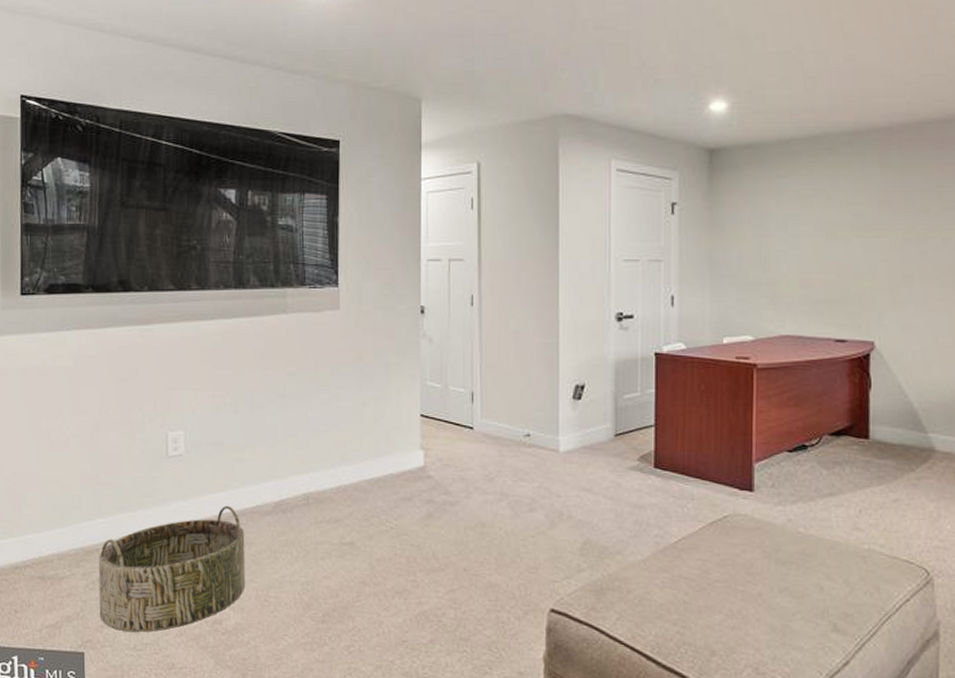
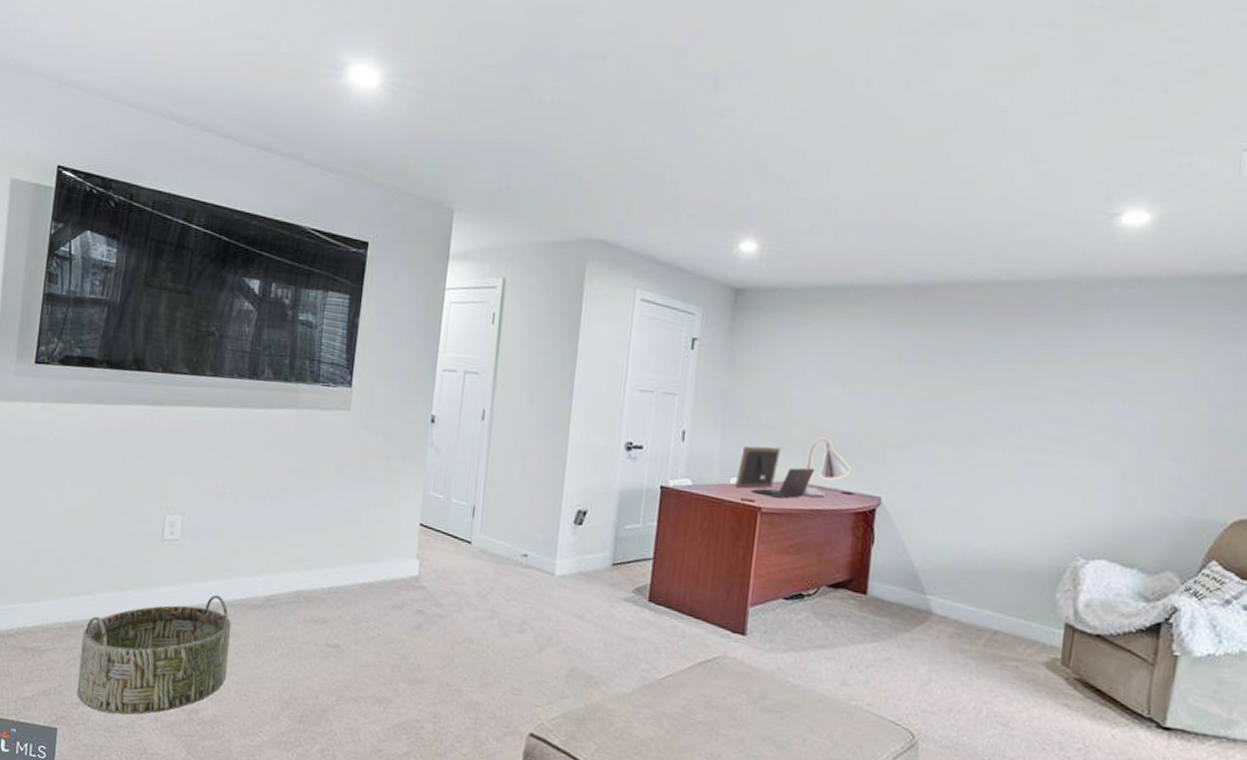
picture frame: none [728,303,771,348] -> present [734,445,781,489]
laptop: none [745,320,806,353] -> present [751,467,815,499]
table lamp: none [796,290,841,349] -> present [802,438,850,498]

